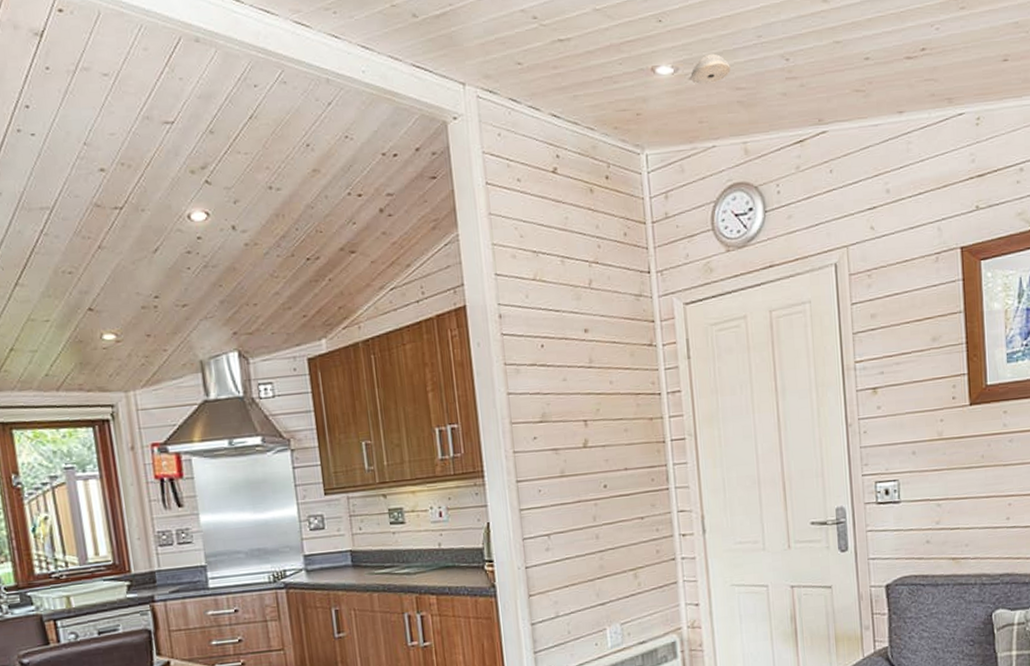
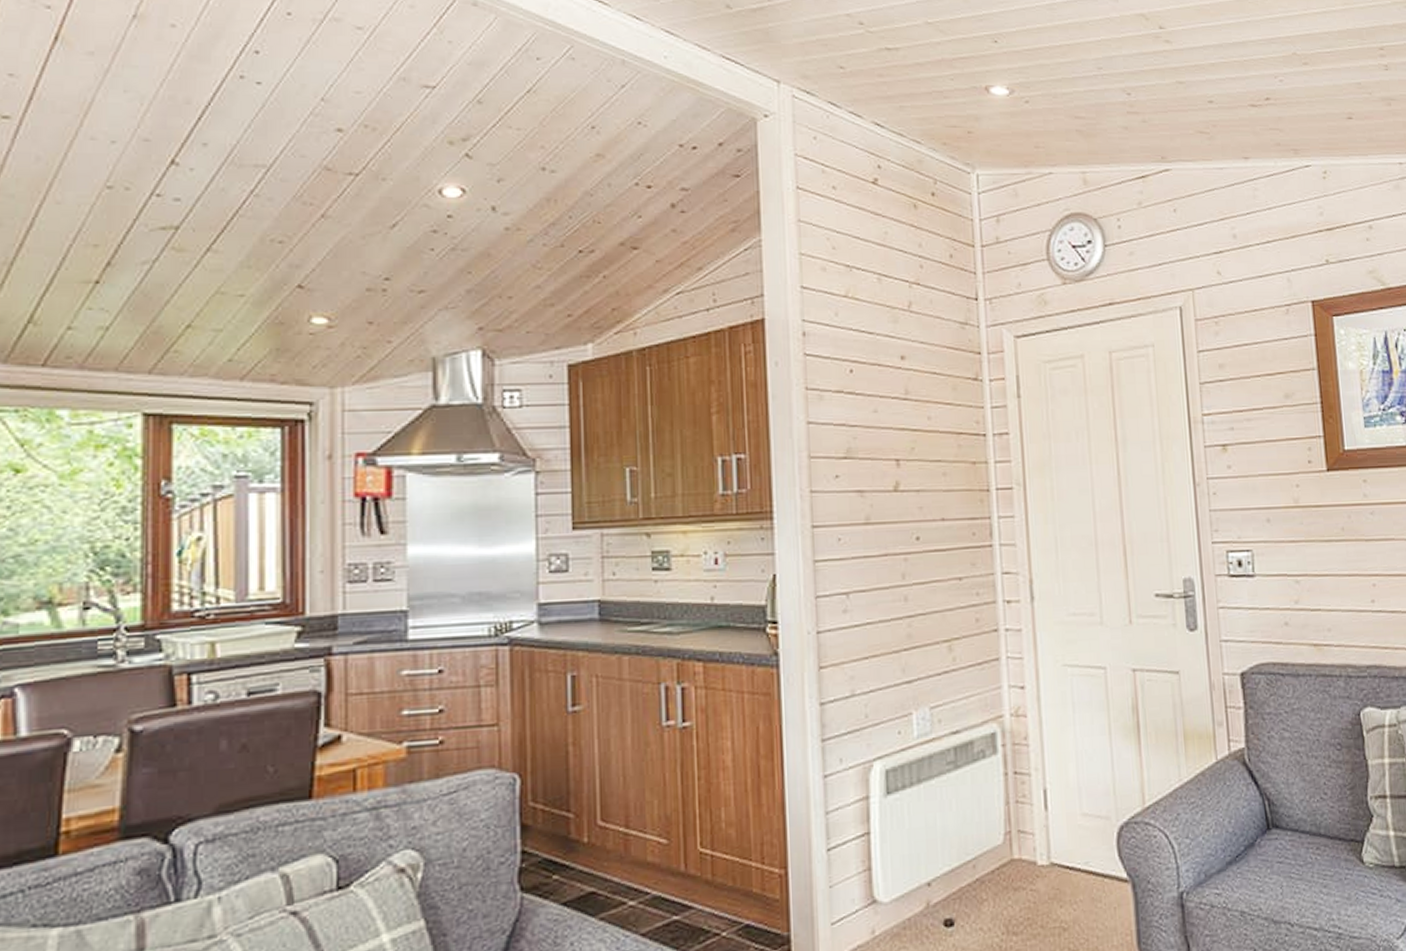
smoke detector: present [690,53,731,85] -> none [1027,79,1070,110]

